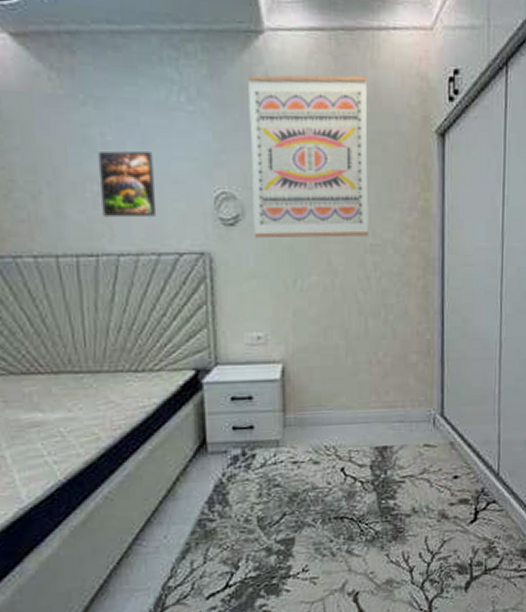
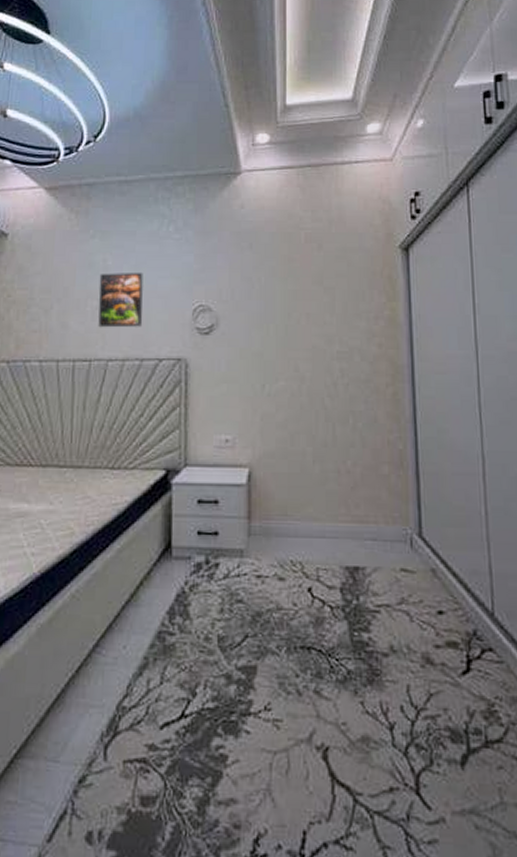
wall art: present [248,75,369,239] -> none [226,203,336,346]

